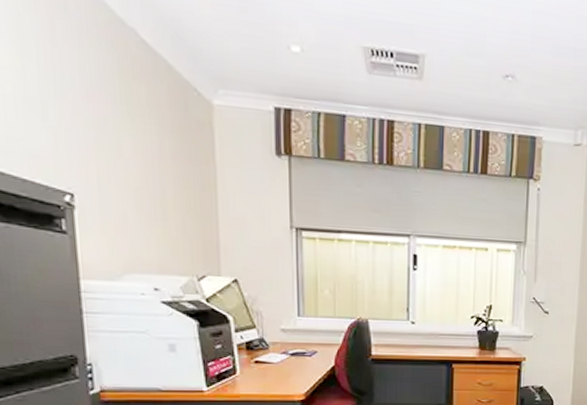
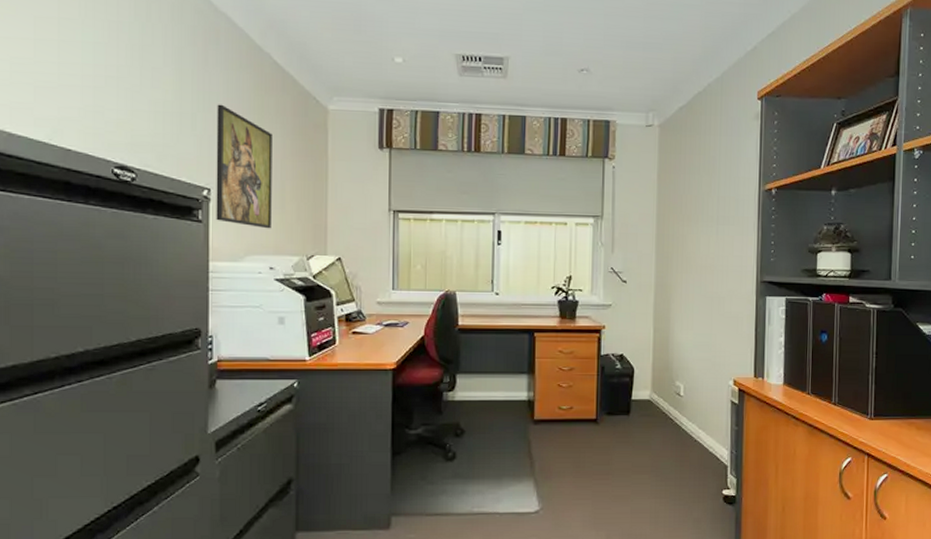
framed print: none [72,89,153,244] -> present [216,104,272,229]

